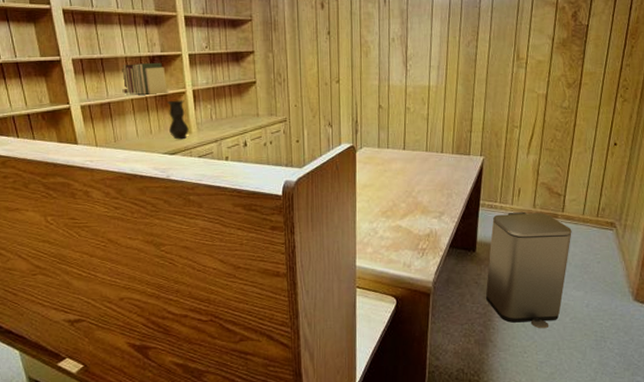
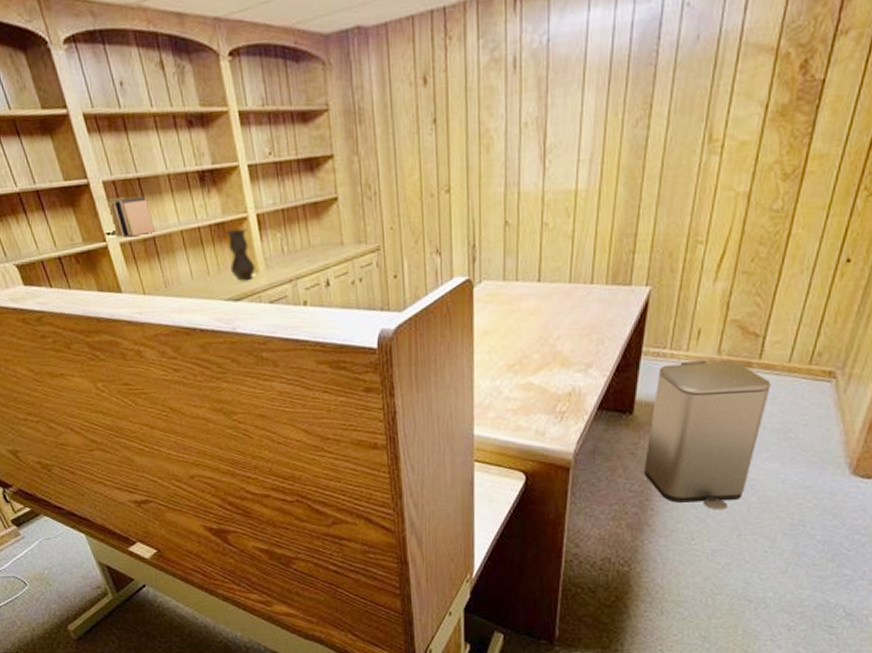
books: none [69,71,110,102] -> present [104,196,155,237]
books: present [122,62,167,96] -> none [165,178,225,225]

